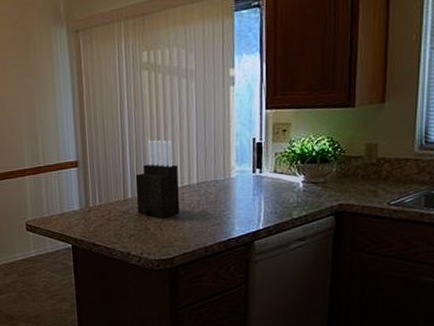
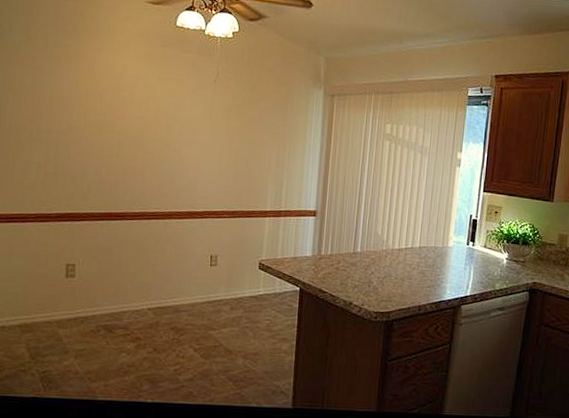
knife block: present [135,140,180,218] -> none [363,202,404,274]

